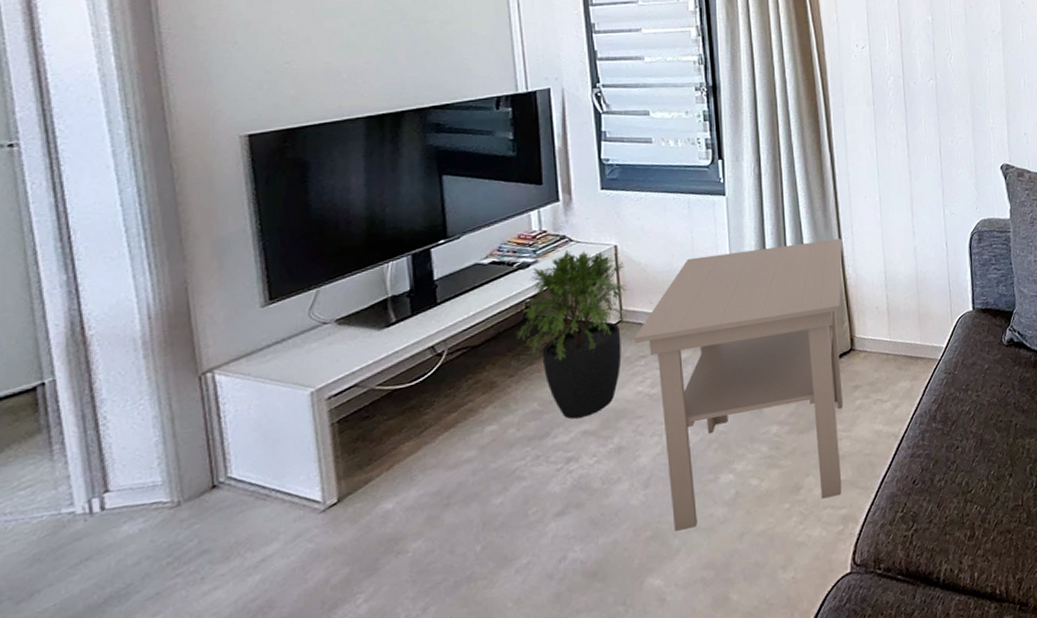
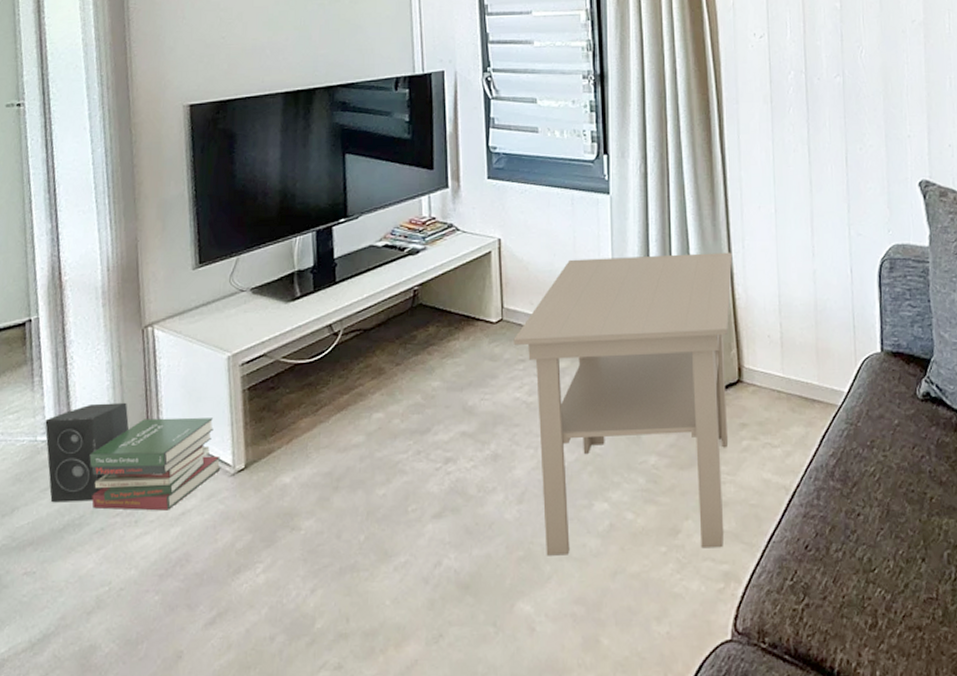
speaker: none [71,456,187,578] -> present [45,402,129,503]
books: none [135,457,308,574] -> present [89,417,221,511]
potted plant: present [516,249,629,419] -> none [404,239,511,418]

